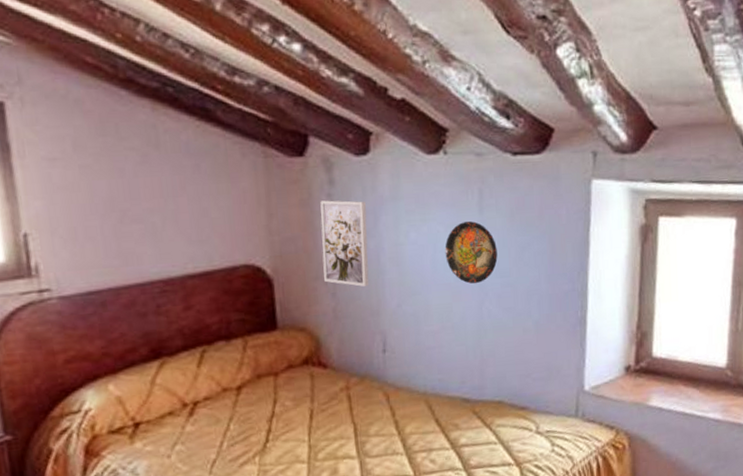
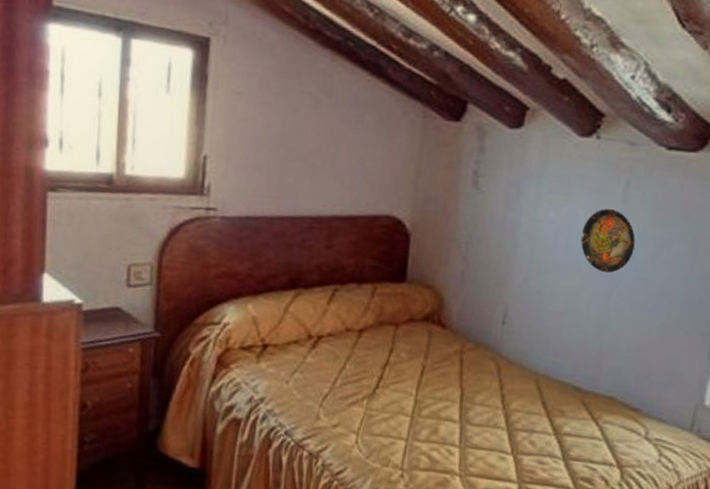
wall art: present [320,200,369,287] -> none [457,166,511,256]

